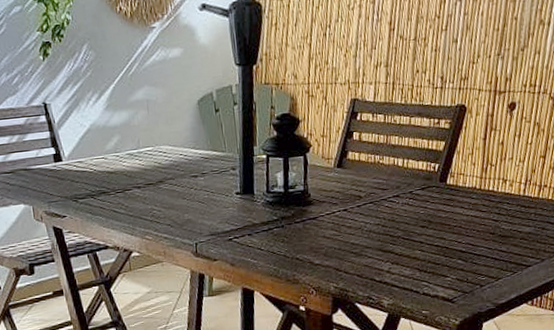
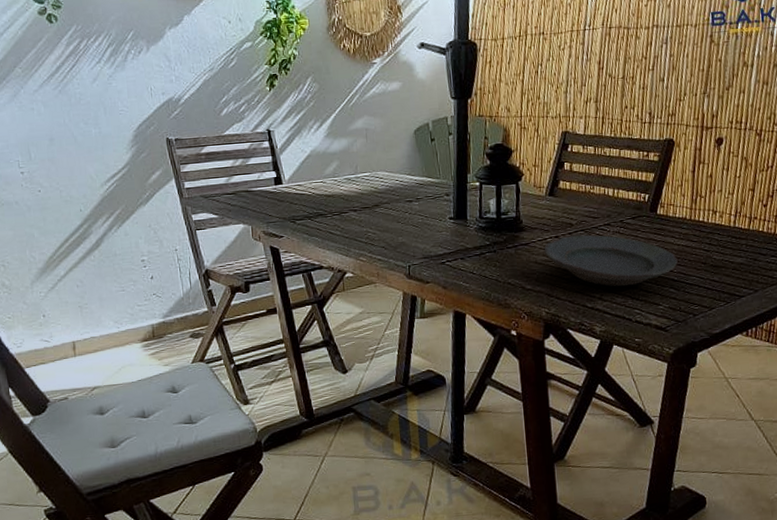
plate: none [332,207,466,259] -> present [544,235,678,287]

